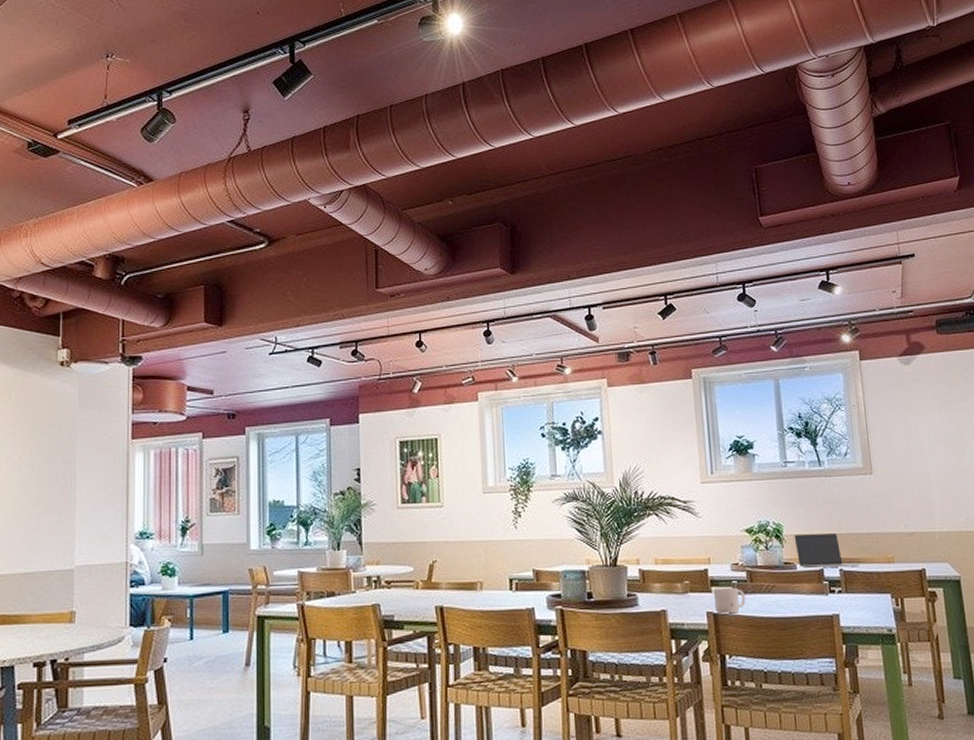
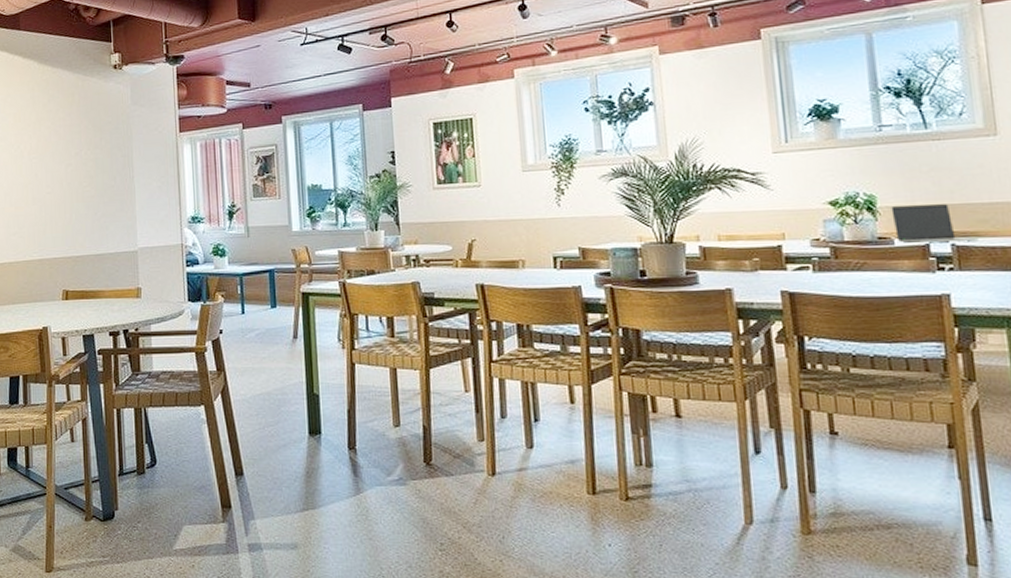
mug: present [713,587,746,614] -> none [788,264,830,293]

